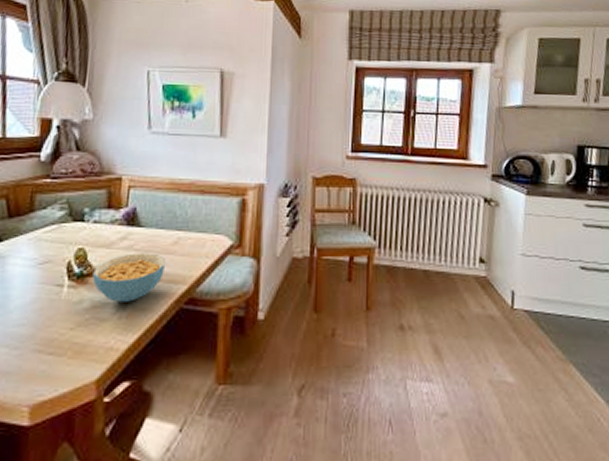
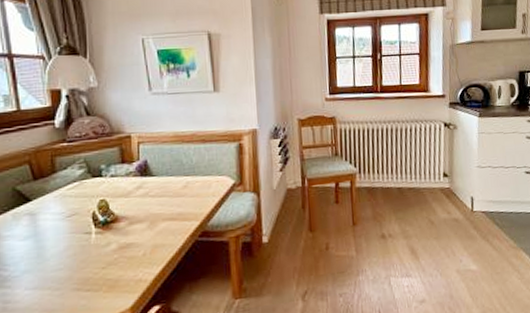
cereal bowl: present [92,253,165,302] -> none [116,197,178,242]

